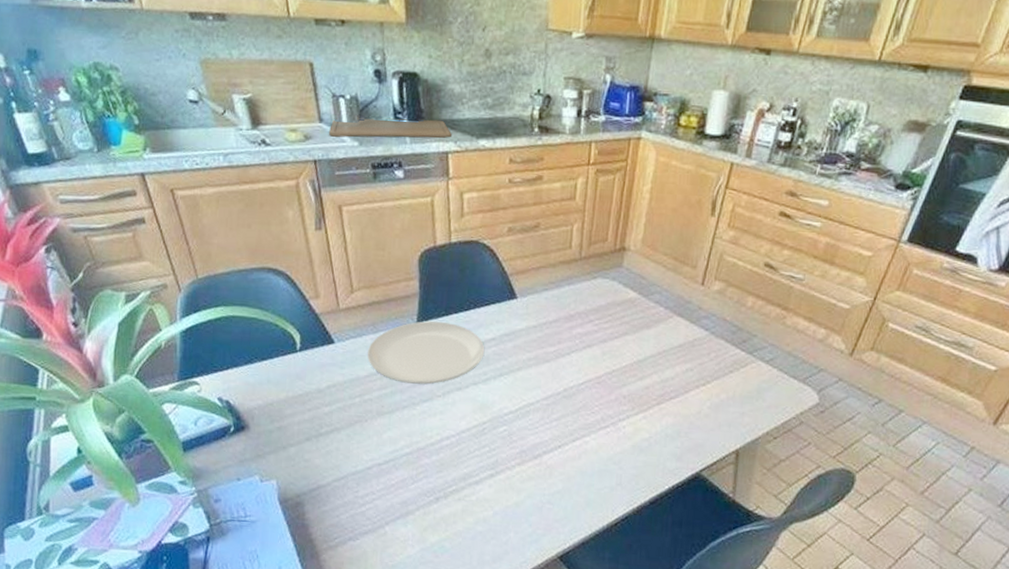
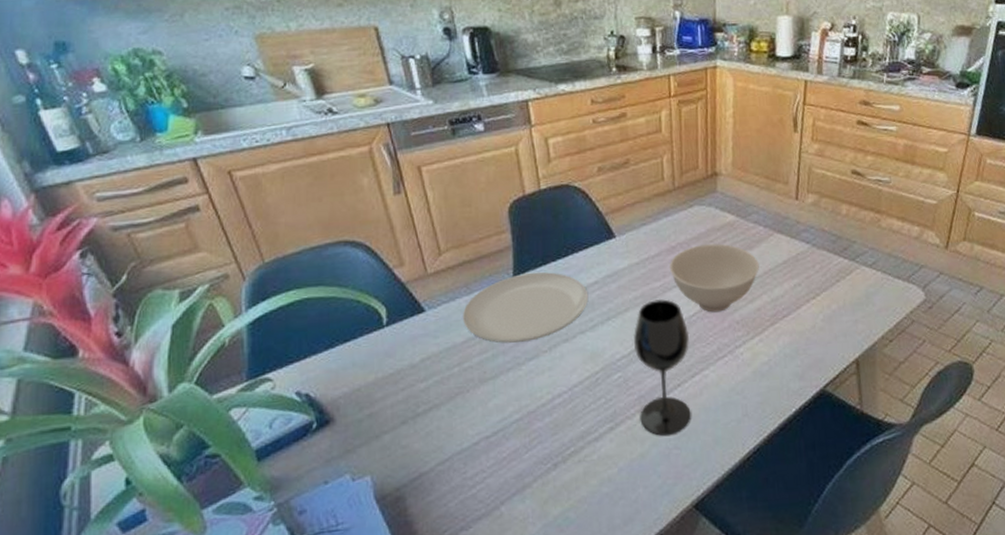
chopping board: present [329,118,451,139] -> none [401,70,529,98]
wineglass: none [519,363,576,490] -> present [633,298,691,436]
bowl: none [566,317,654,385] -> present [670,243,759,313]

